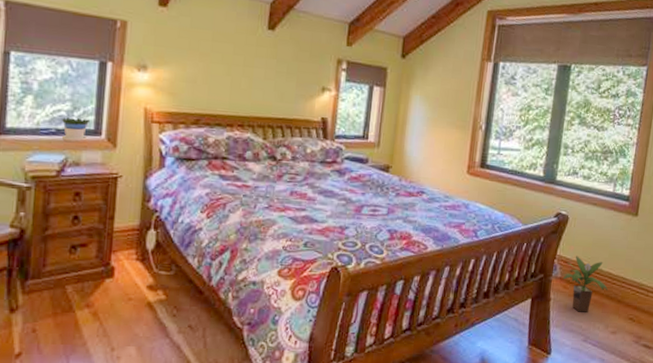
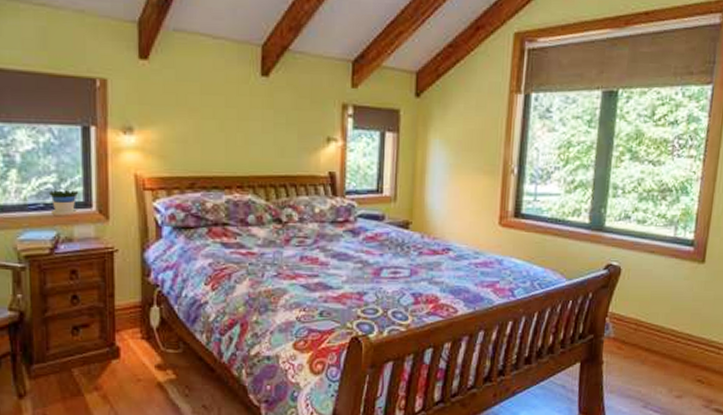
potted plant: present [562,256,608,313] -> none [616,312,670,375]

